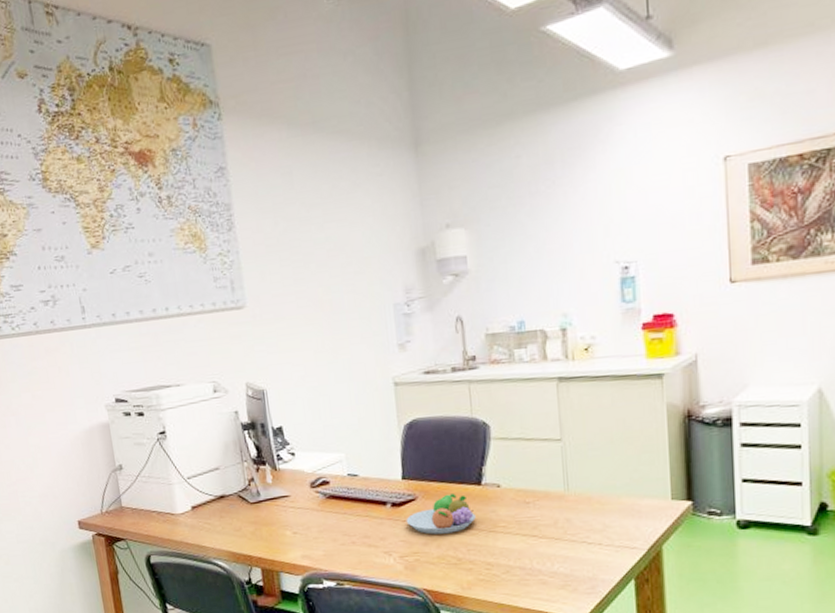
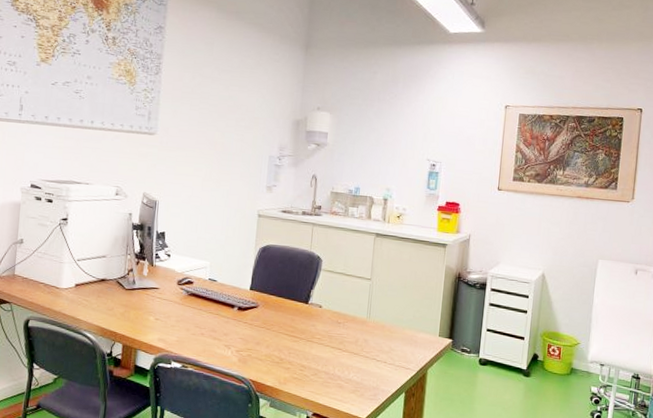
fruit bowl: present [406,494,476,535] -> none [246,307,300,338]

